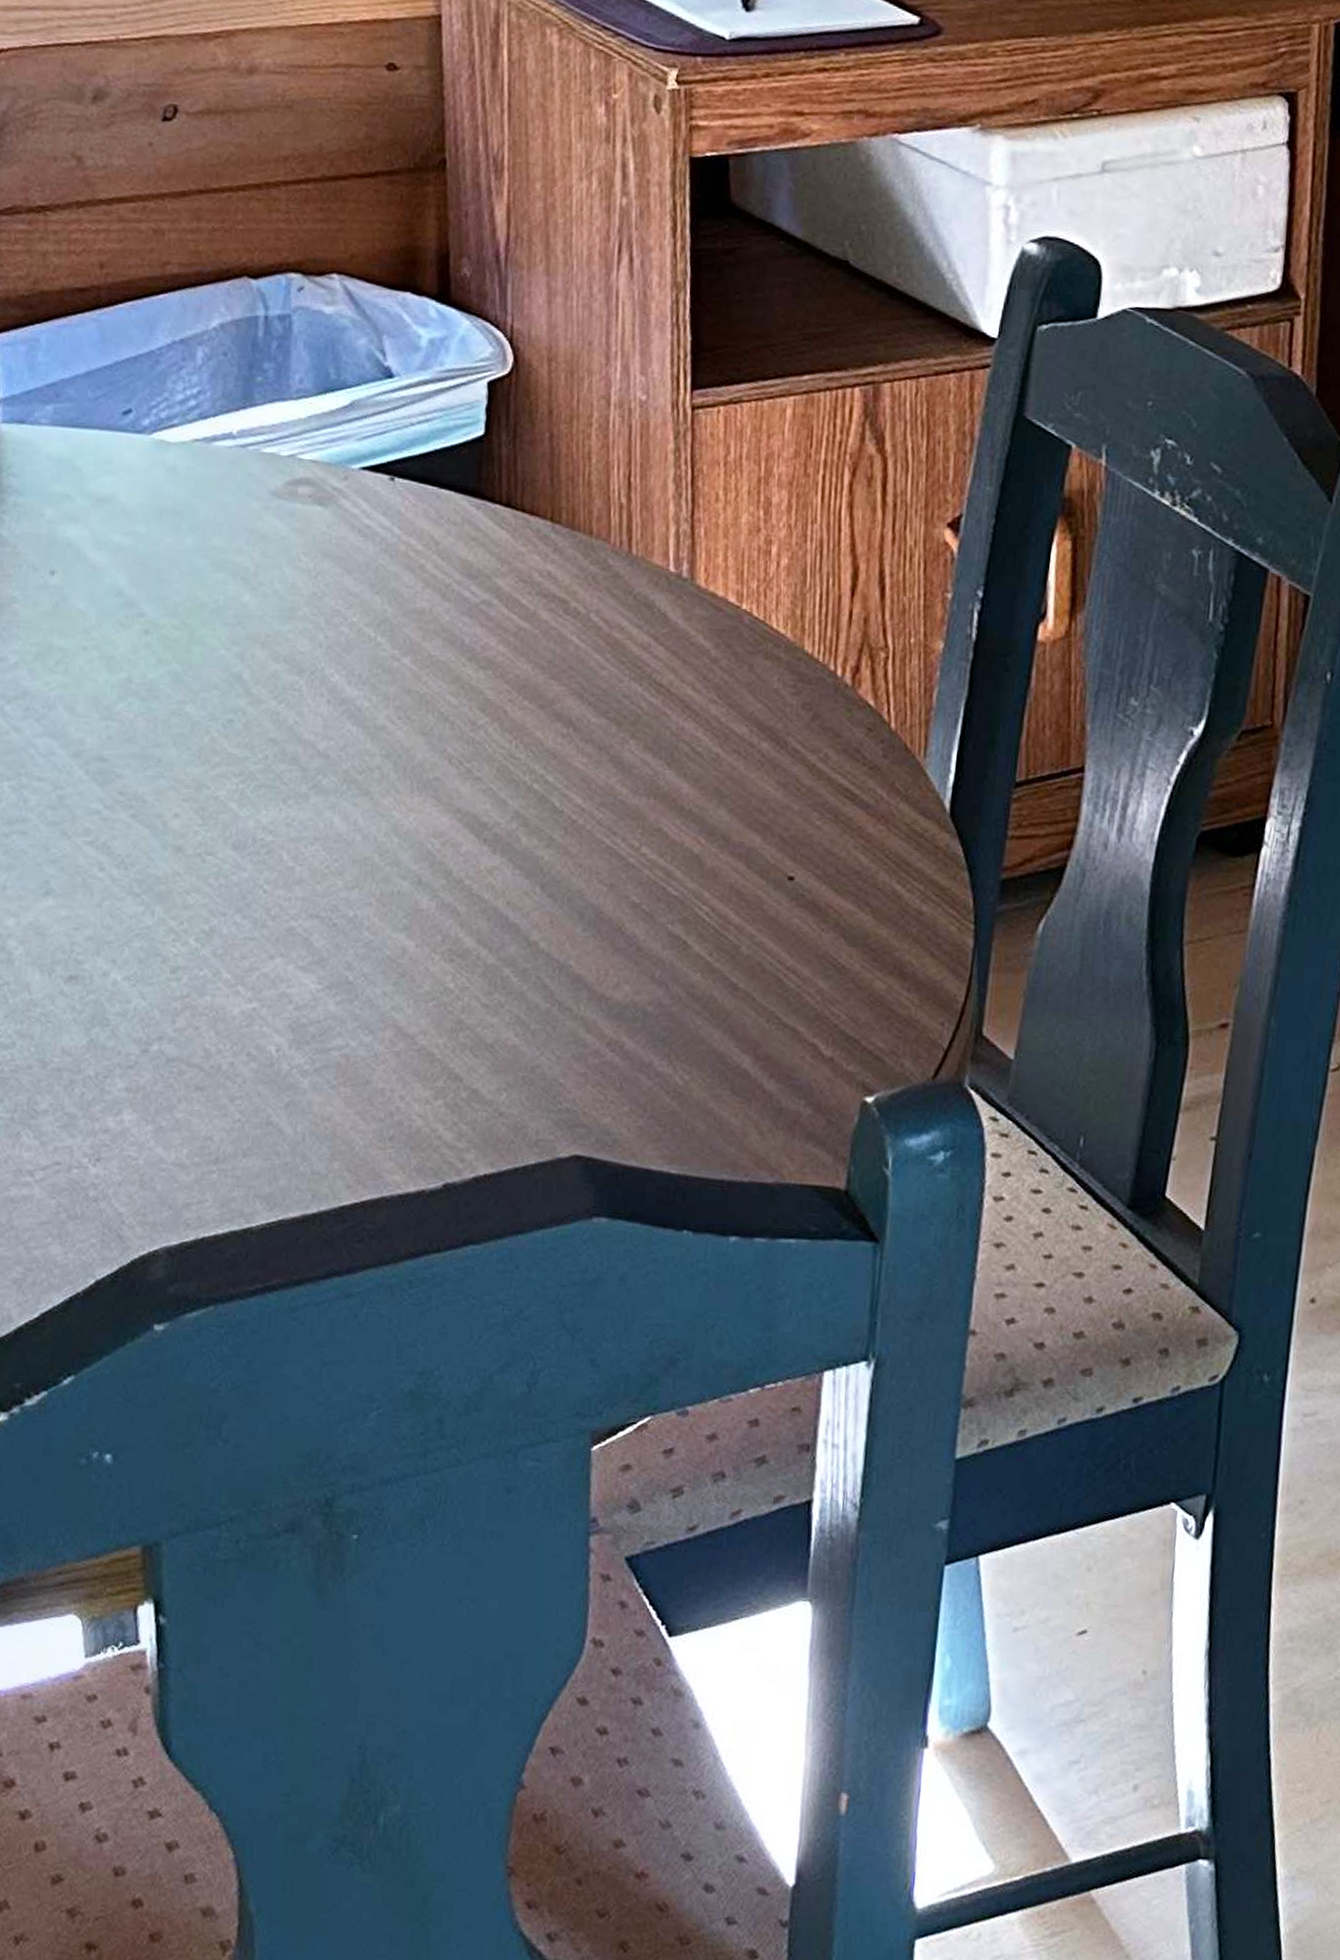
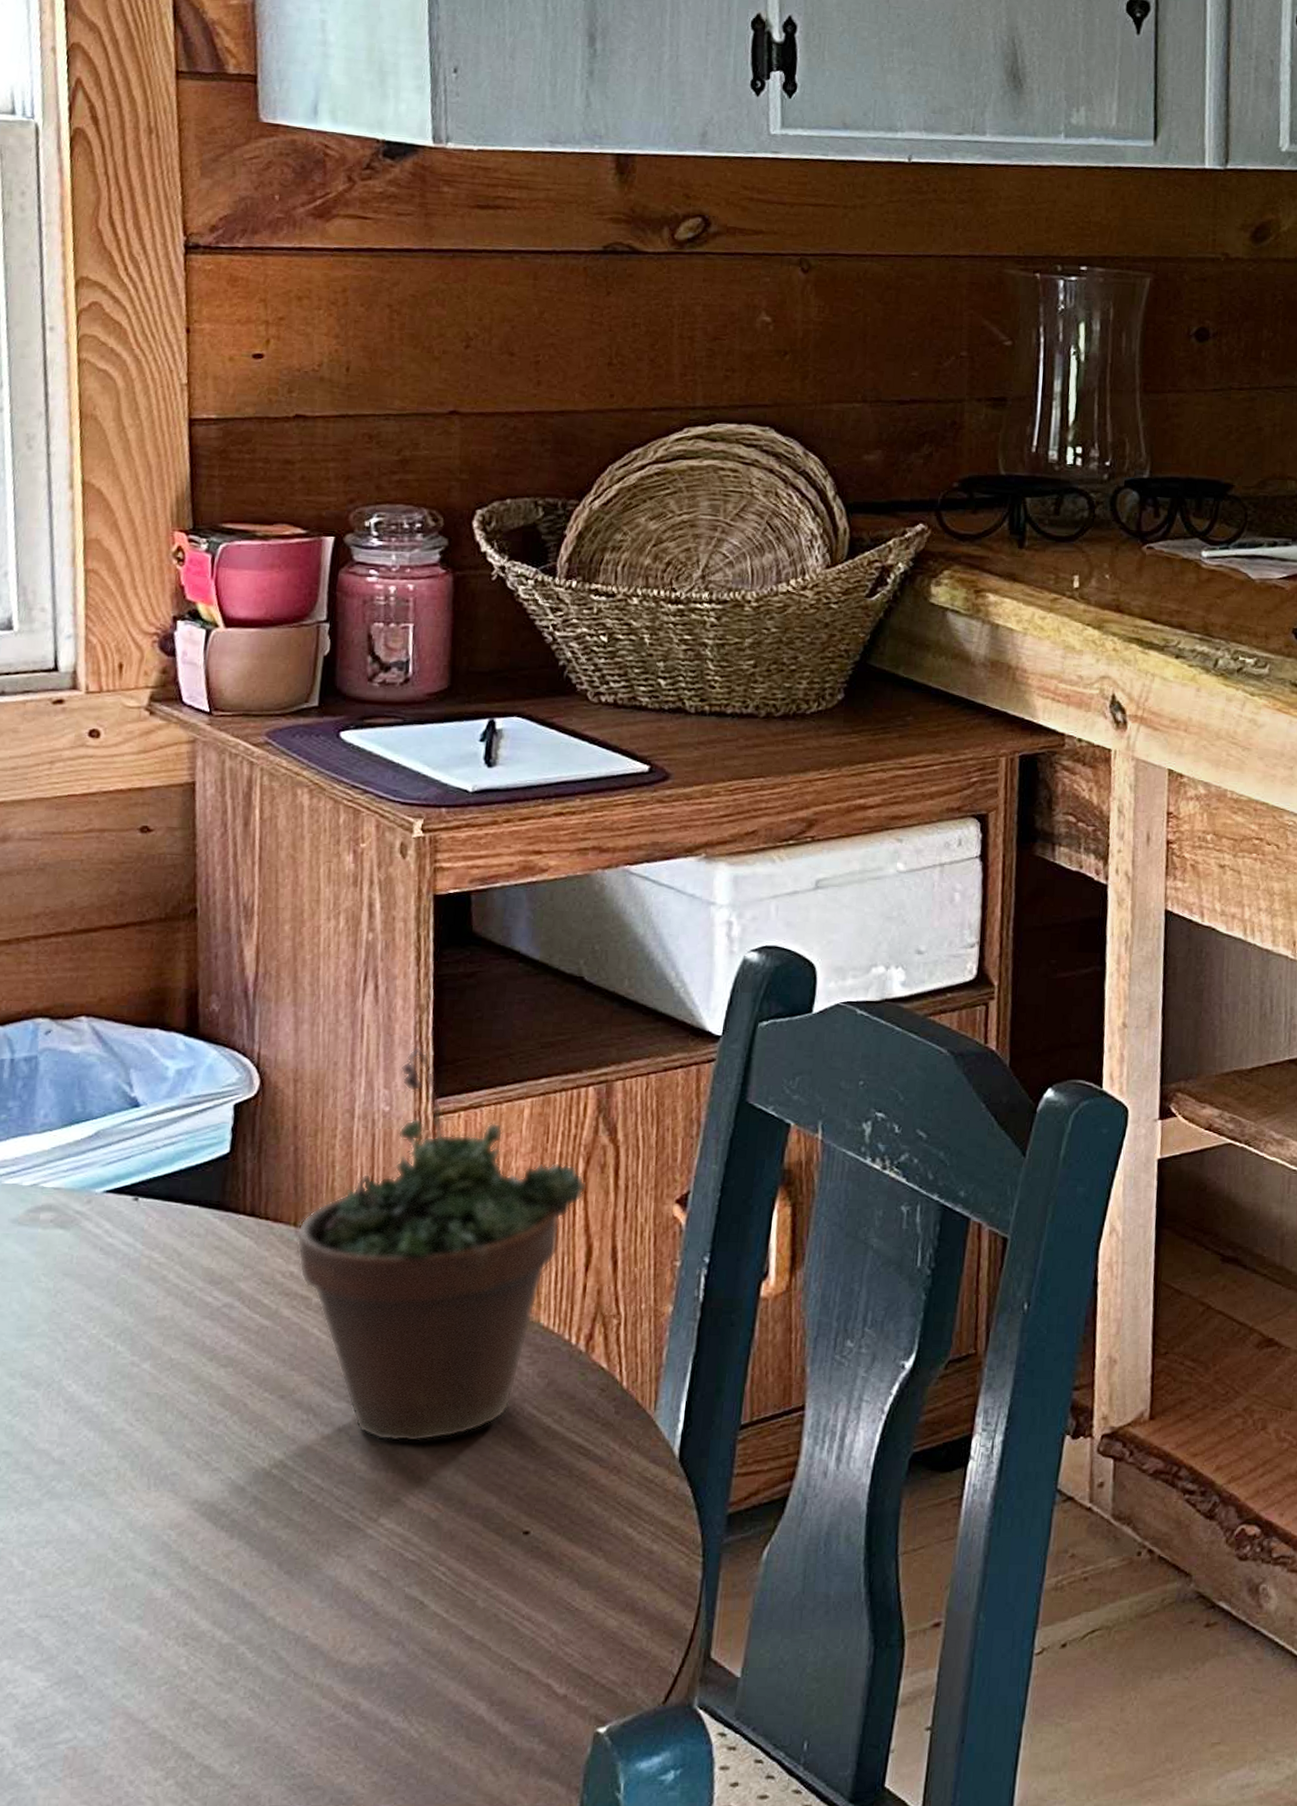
succulent plant: none [553,330,854,769] -> present [296,1047,588,1442]

